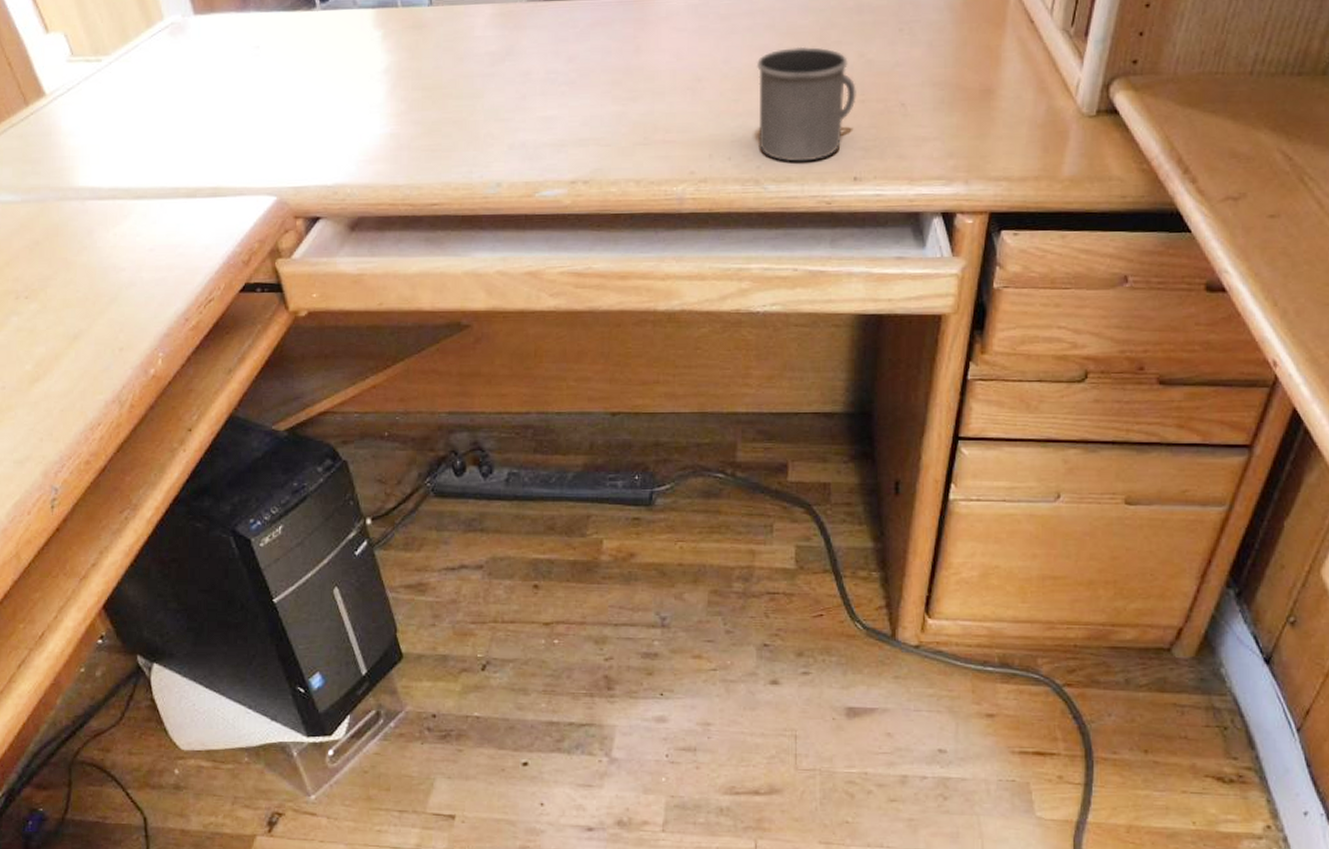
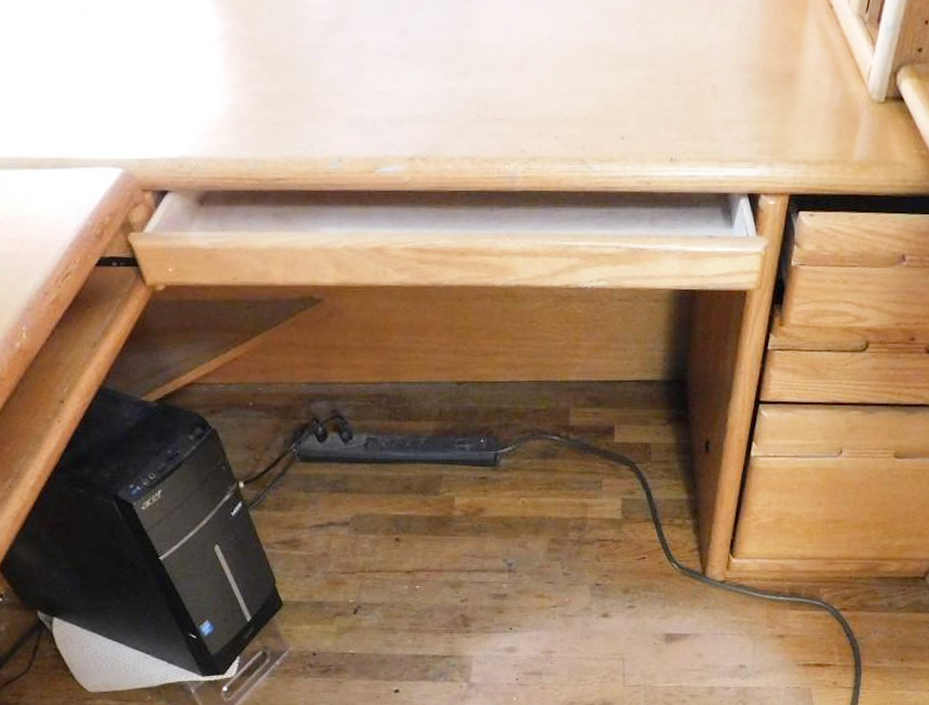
mug: present [757,46,856,162] -> none [581,25,672,142]

